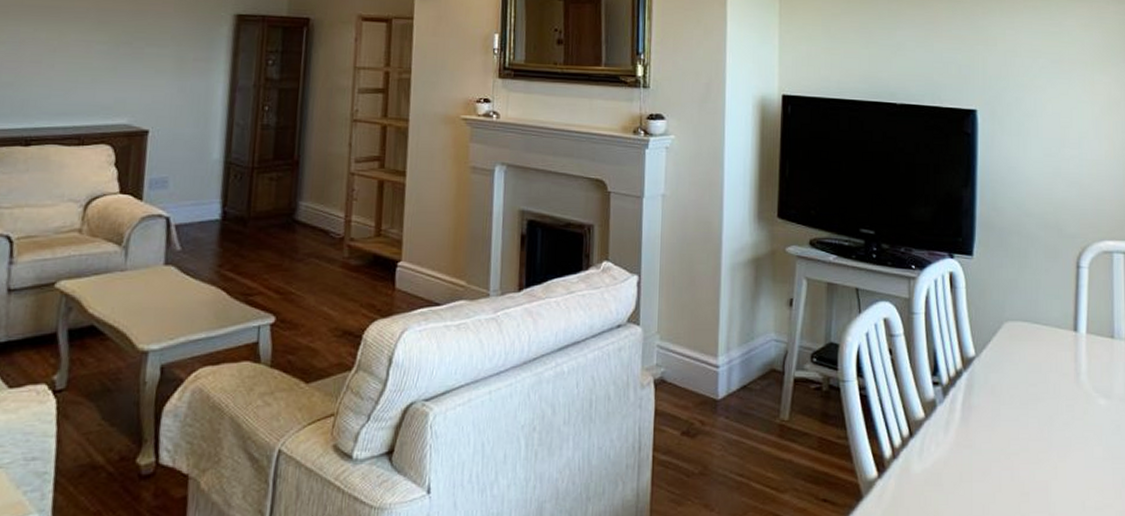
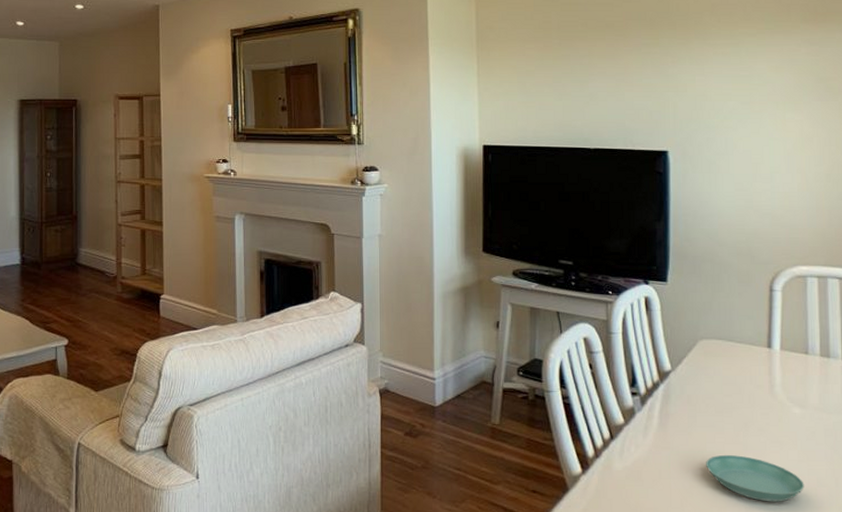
saucer: none [1009,453,1109,507] -> present [706,455,805,502]

